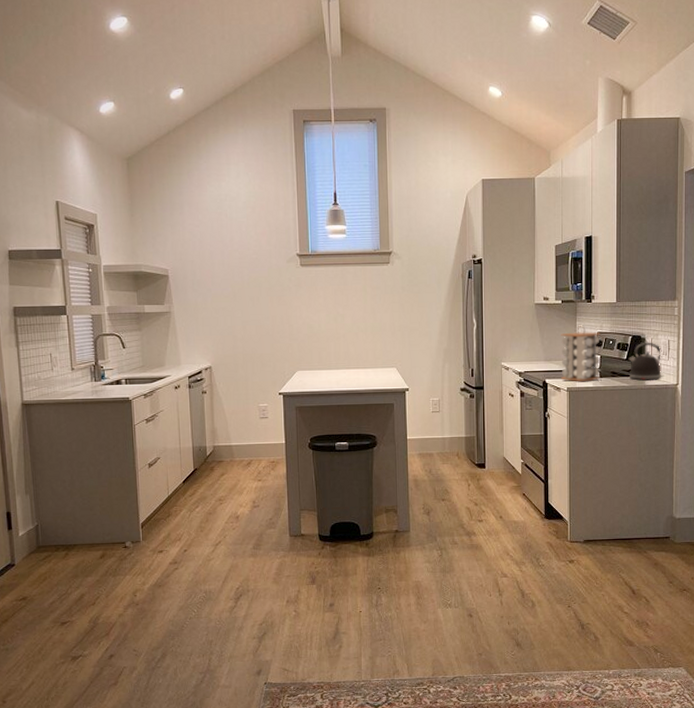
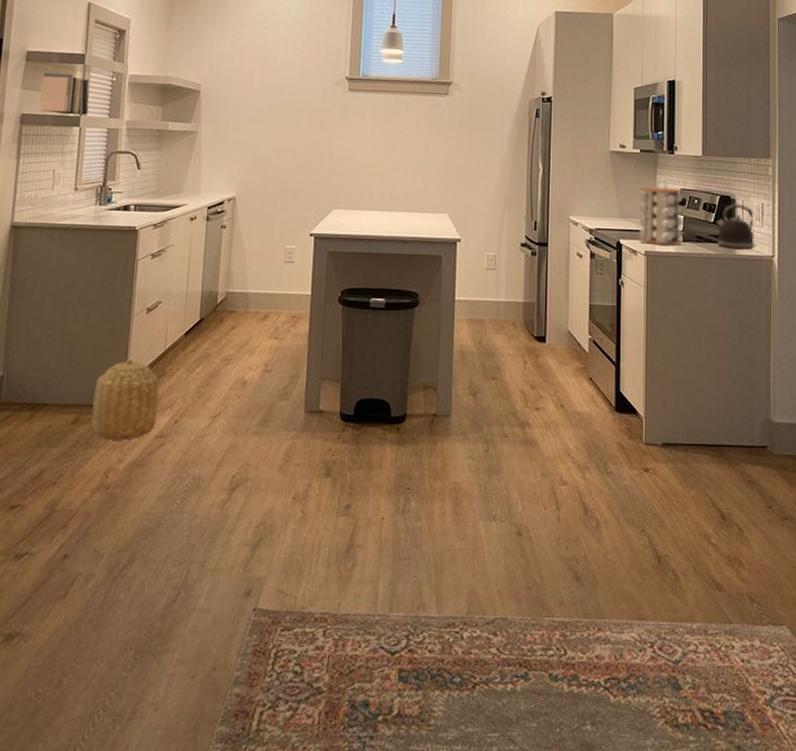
books: none [26,268,72,305] -> present [38,73,90,115]
basket: none [115,504,169,568] -> present [92,358,160,440]

